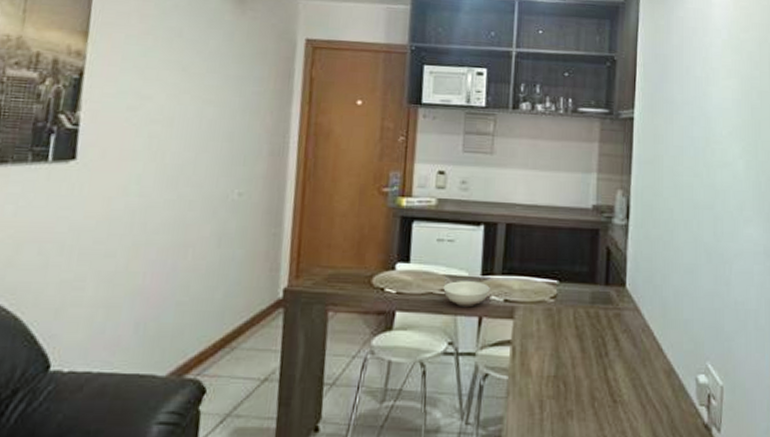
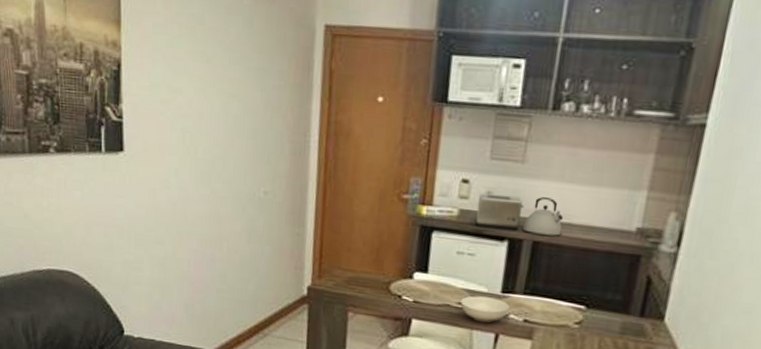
toaster: none [452,182,496,215] -> present [475,193,525,230]
kettle: none [495,183,531,217] -> present [522,197,564,236]

